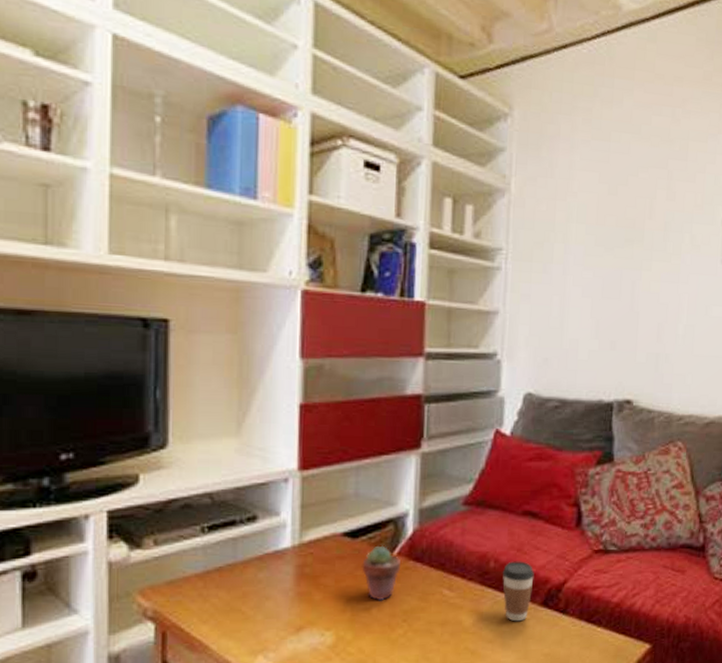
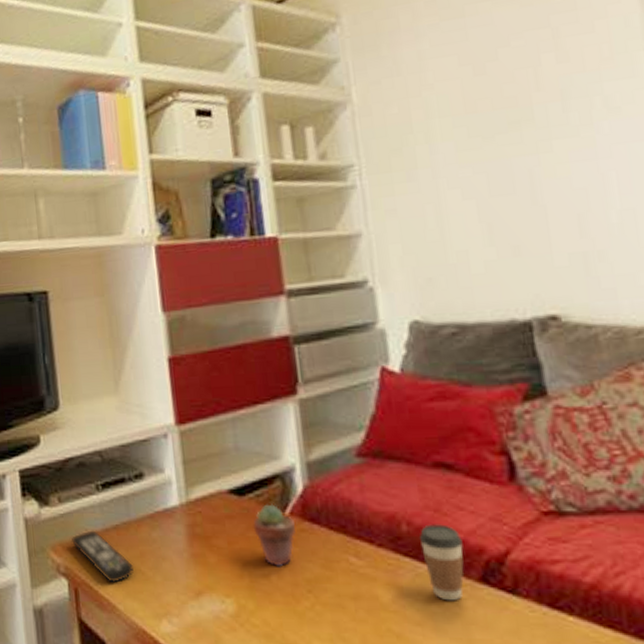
remote control: none [164,572,233,624] -> present [71,530,134,583]

